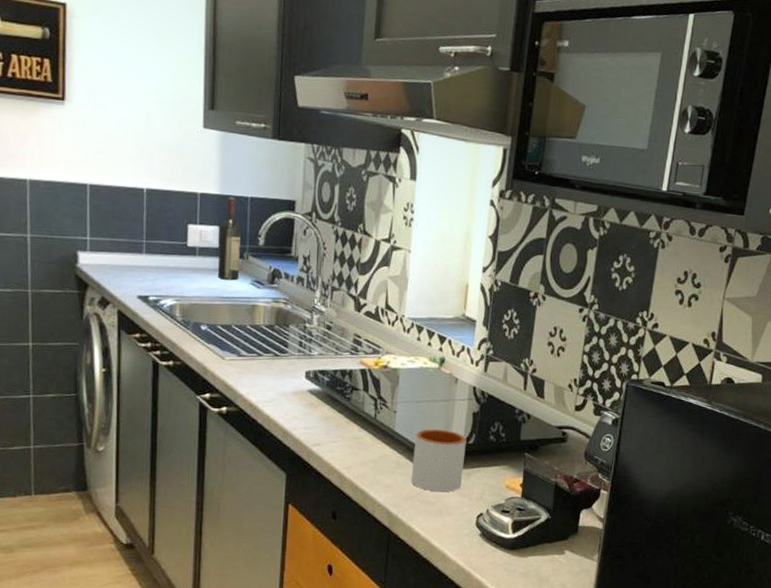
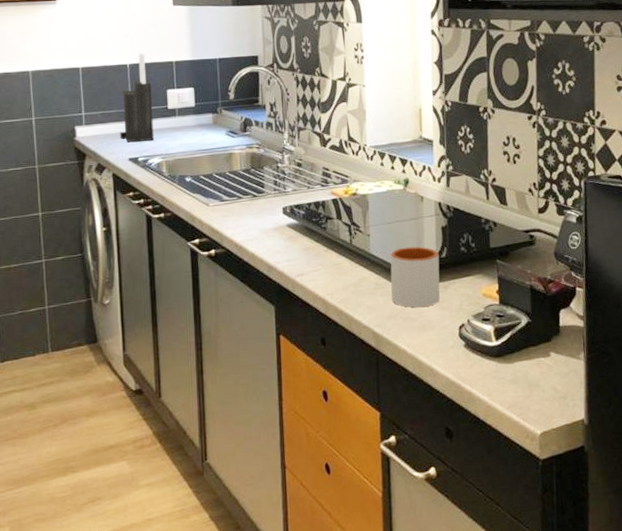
knife block: none [129,178,171,279] -> present [120,53,154,142]
wine bottle: present [218,197,242,281] -> none [195,61,215,134]

